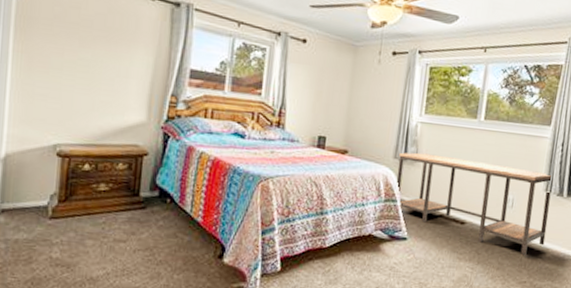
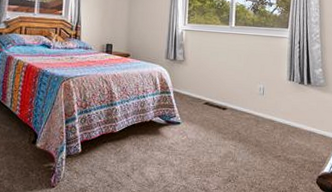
desk: present [396,152,553,256] -> none [169,54,294,134]

